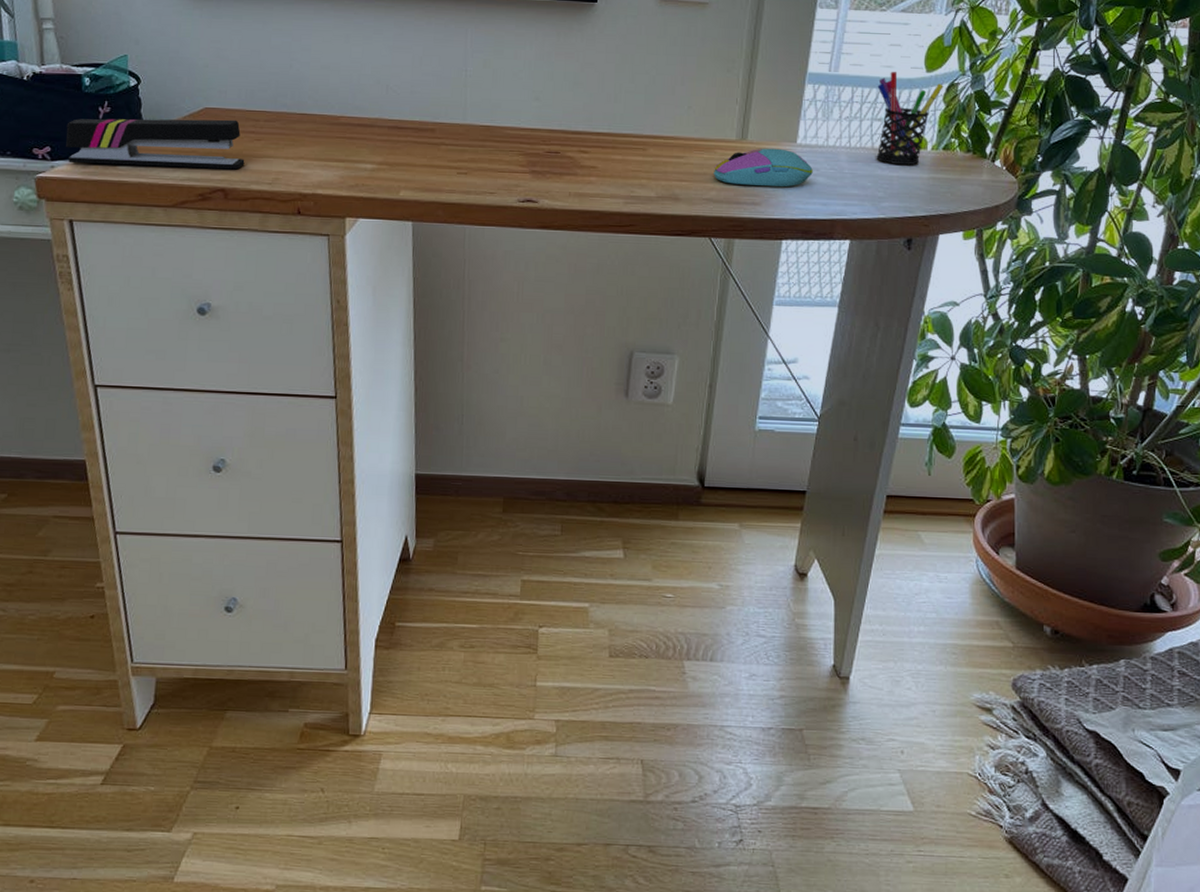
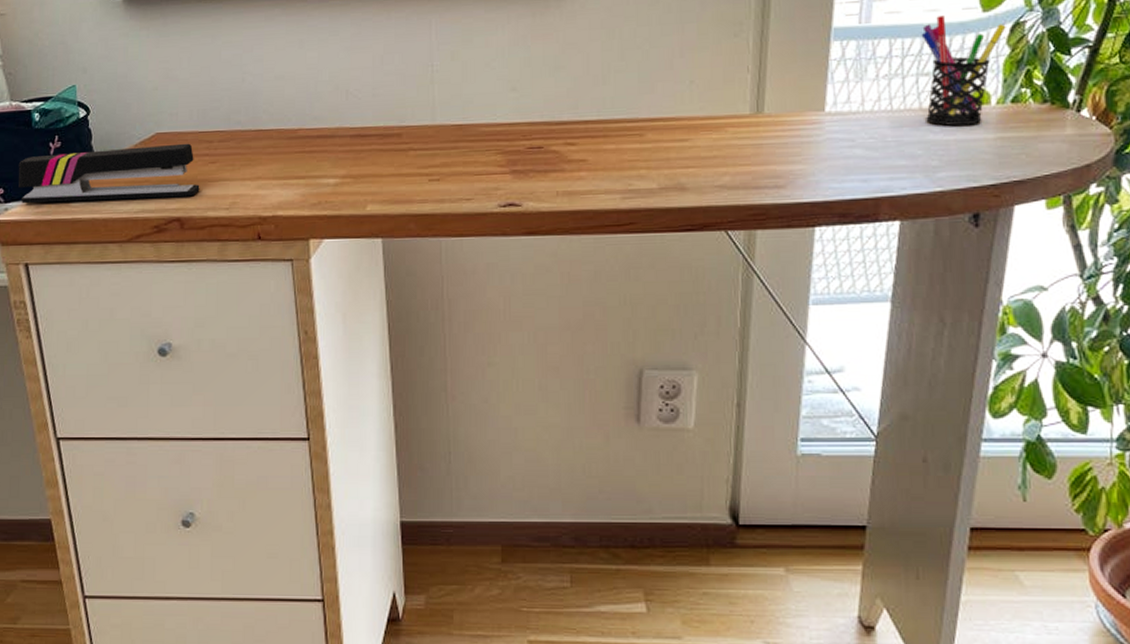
computer mouse: present [714,148,813,188] -> none [725,119,847,166]

